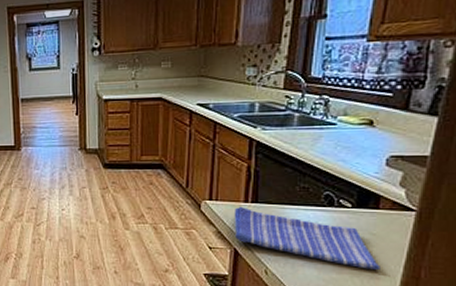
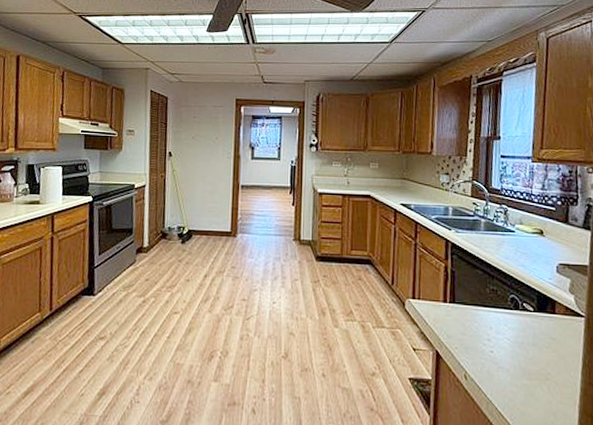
dish towel: present [234,206,380,270] -> none [434,306,563,376]

